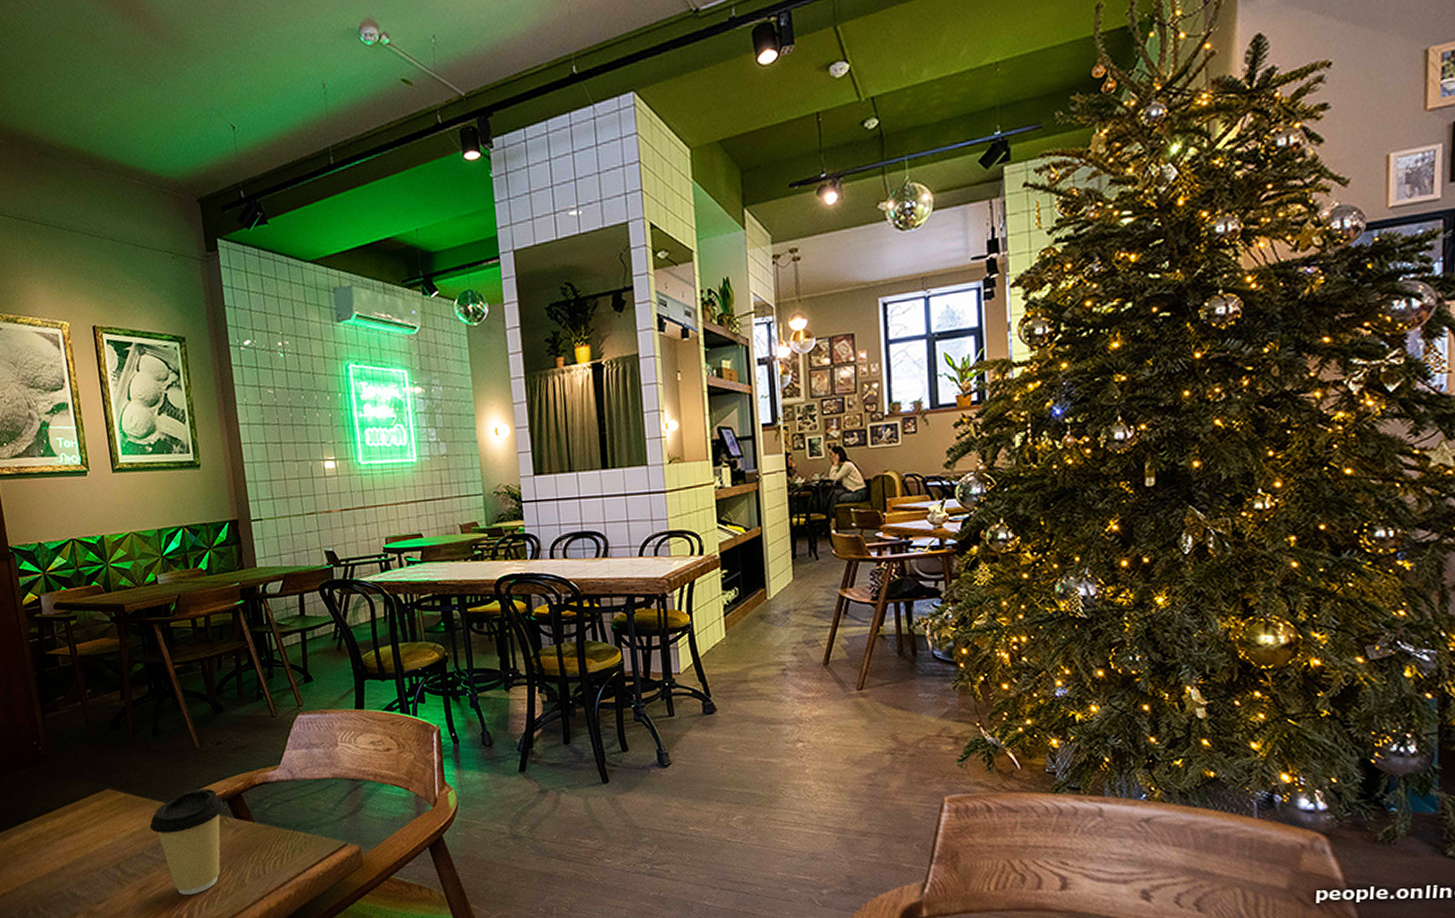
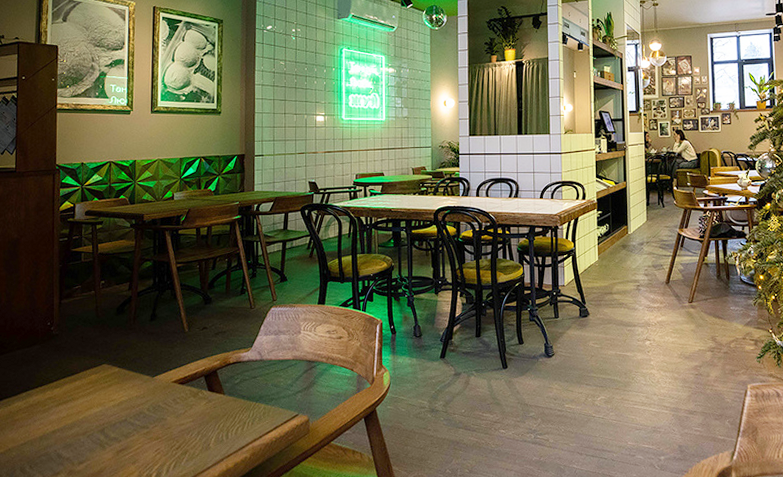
coffee cup: present [150,789,225,895] -> none [136,366,202,457]

